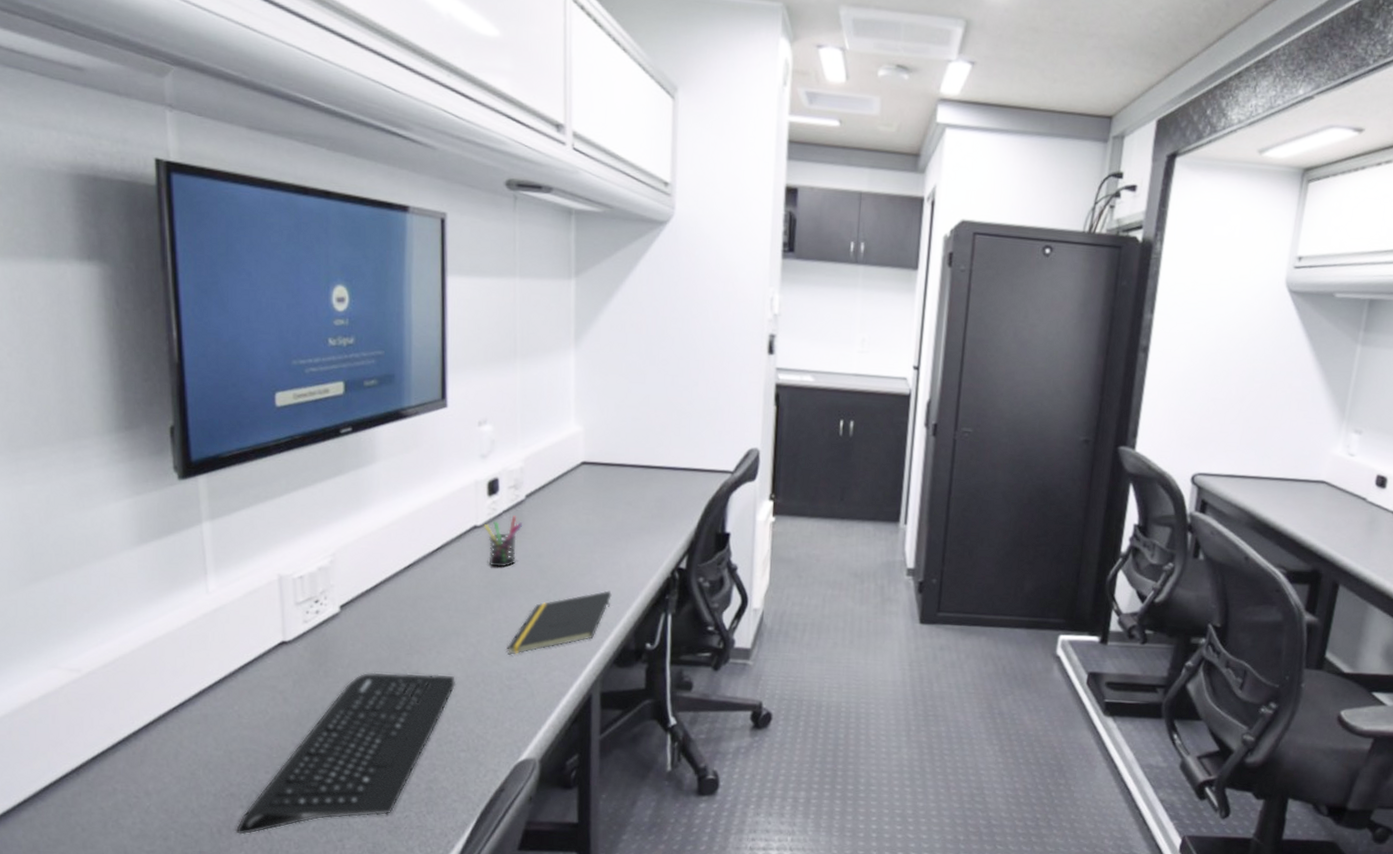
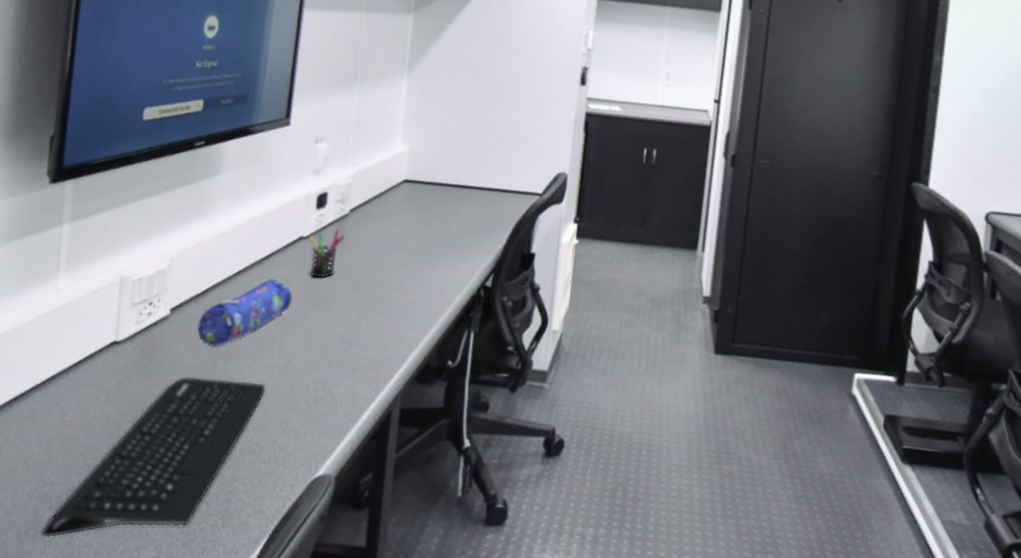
pencil case: none [372,570,474,642] -> present [197,279,293,347]
notepad: present [507,590,612,655] -> none [317,305,420,366]

